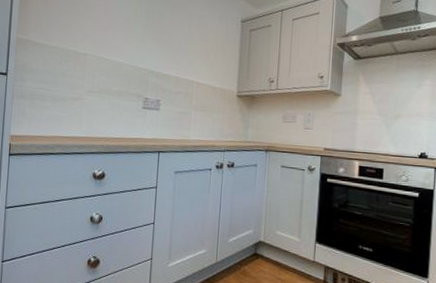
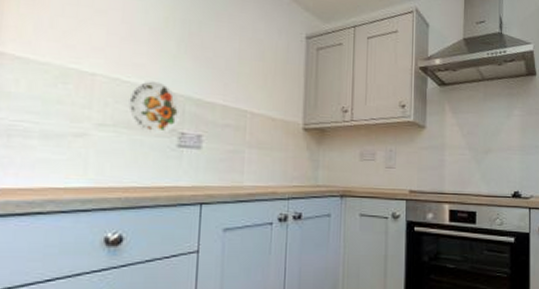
decorative plate: none [109,59,146,99] -> present [128,81,181,135]

